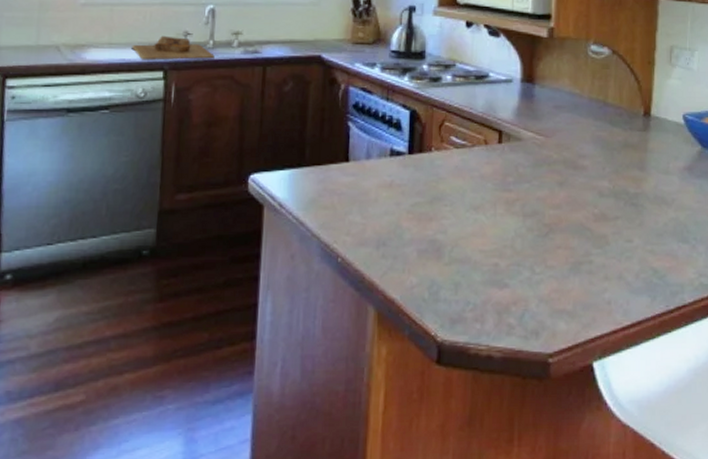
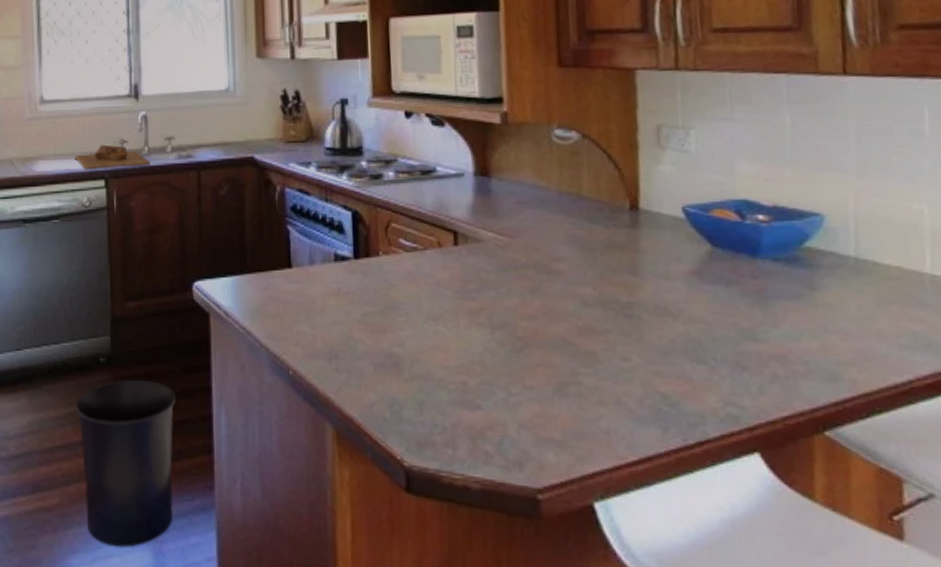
waste bin: none [111,272,221,438] -> present [75,380,175,547]

